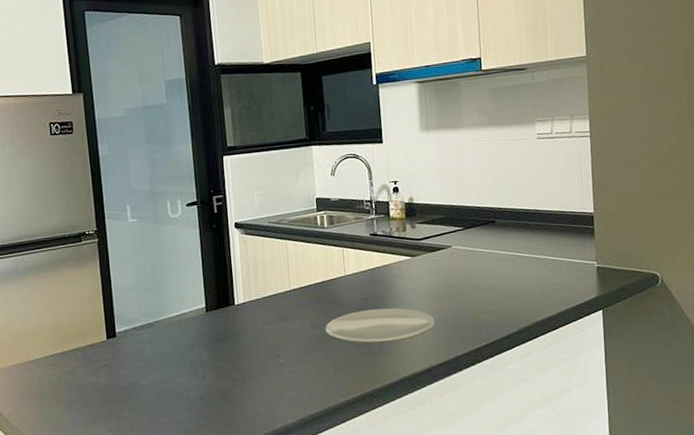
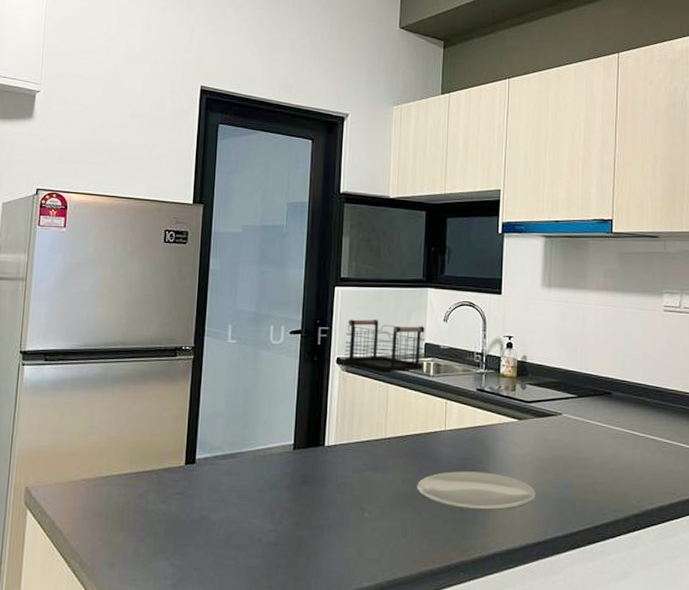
dish rack: none [239,182,318,230] -> present [344,319,425,372]

